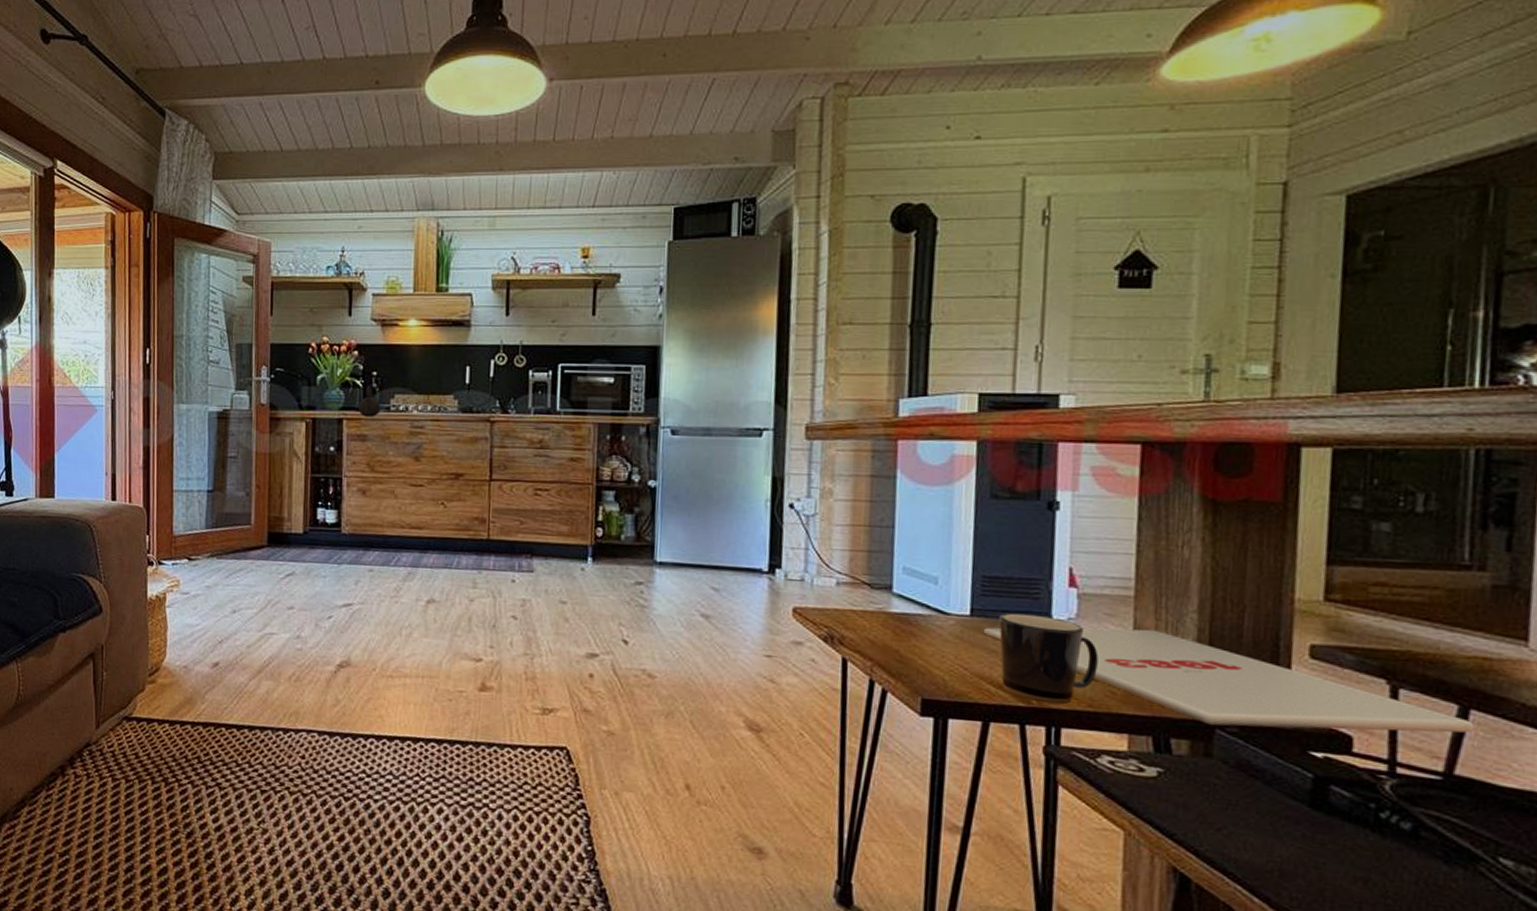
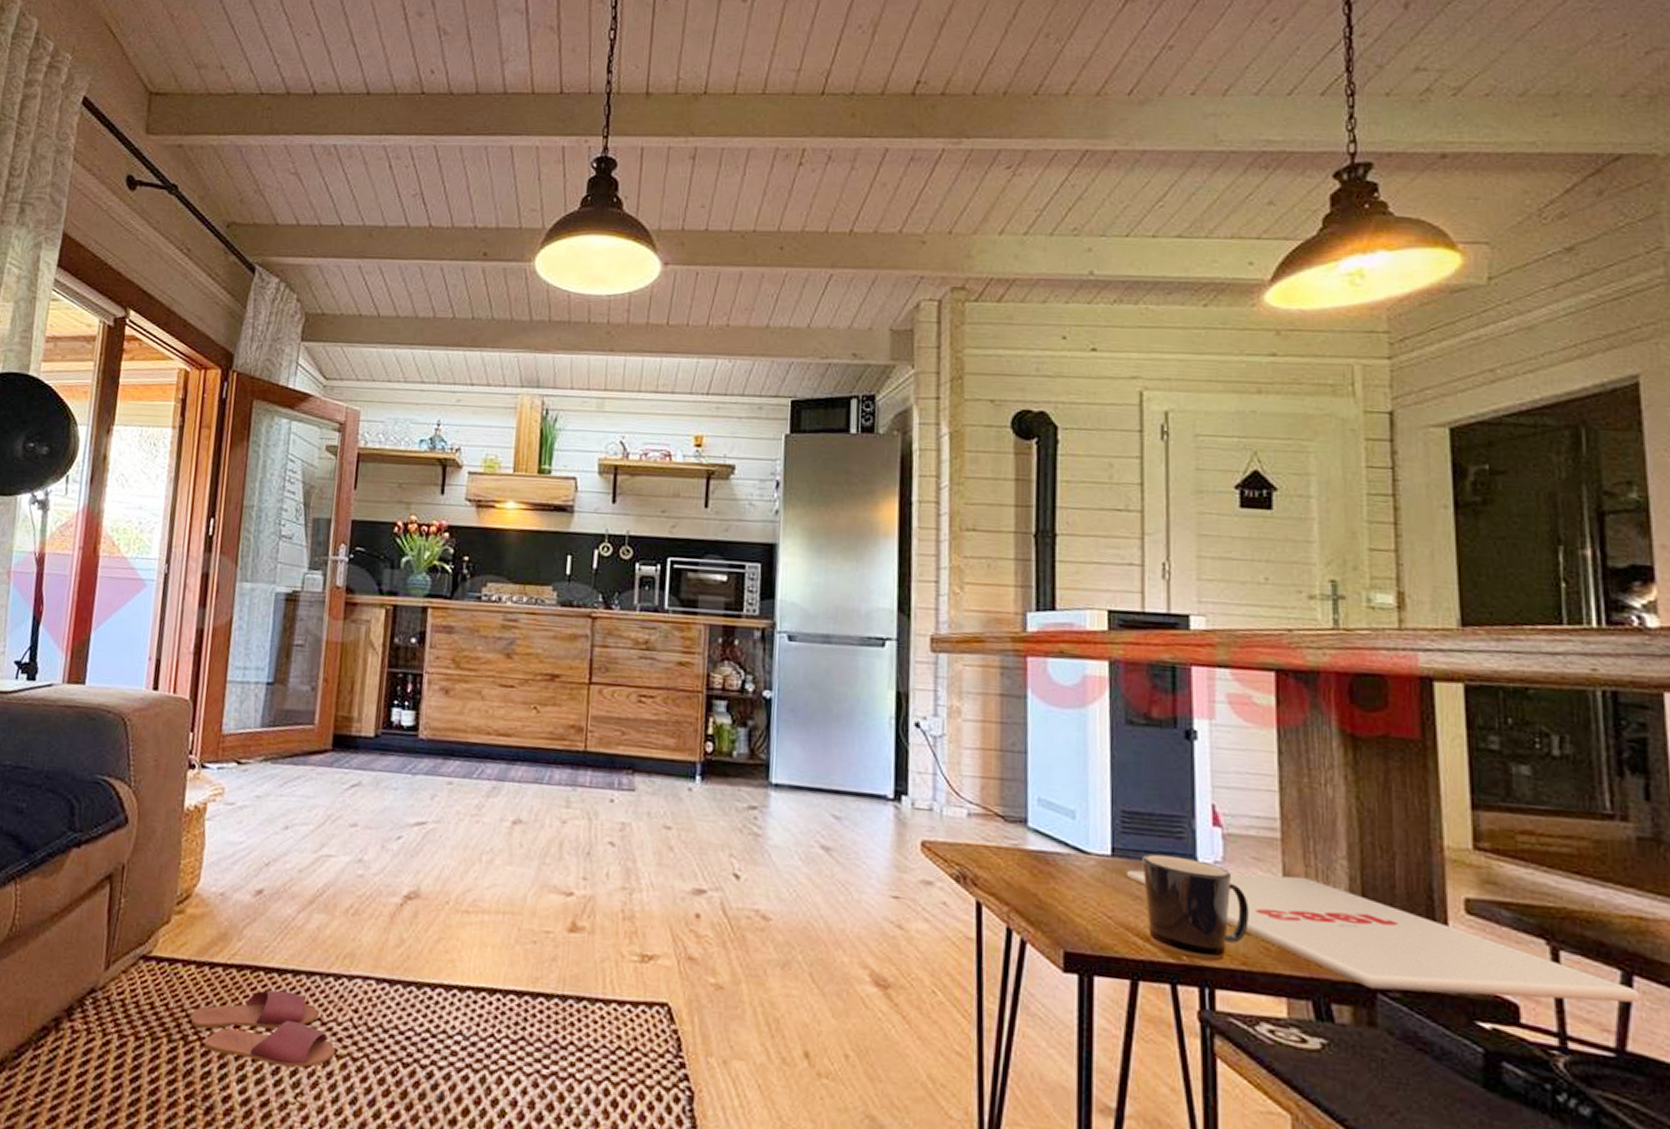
slippers: none [168,742,288,802] -> present [190,990,335,1068]
kettle: present [358,386,381,417] -> none [445,572,471,607]

